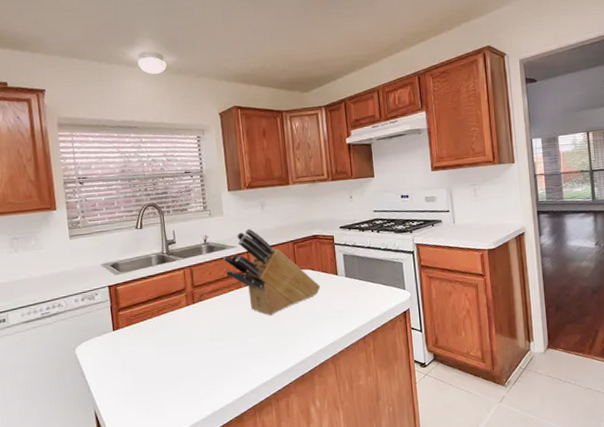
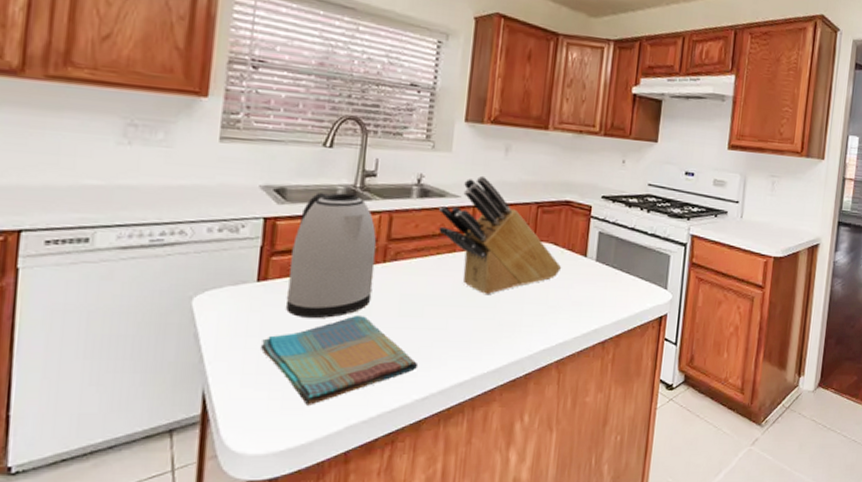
dish towel: none [124,344,233,413] -> present [260,314,419,405]
kettle: none [130,259,190,352] -> present [286,192,377,318]

